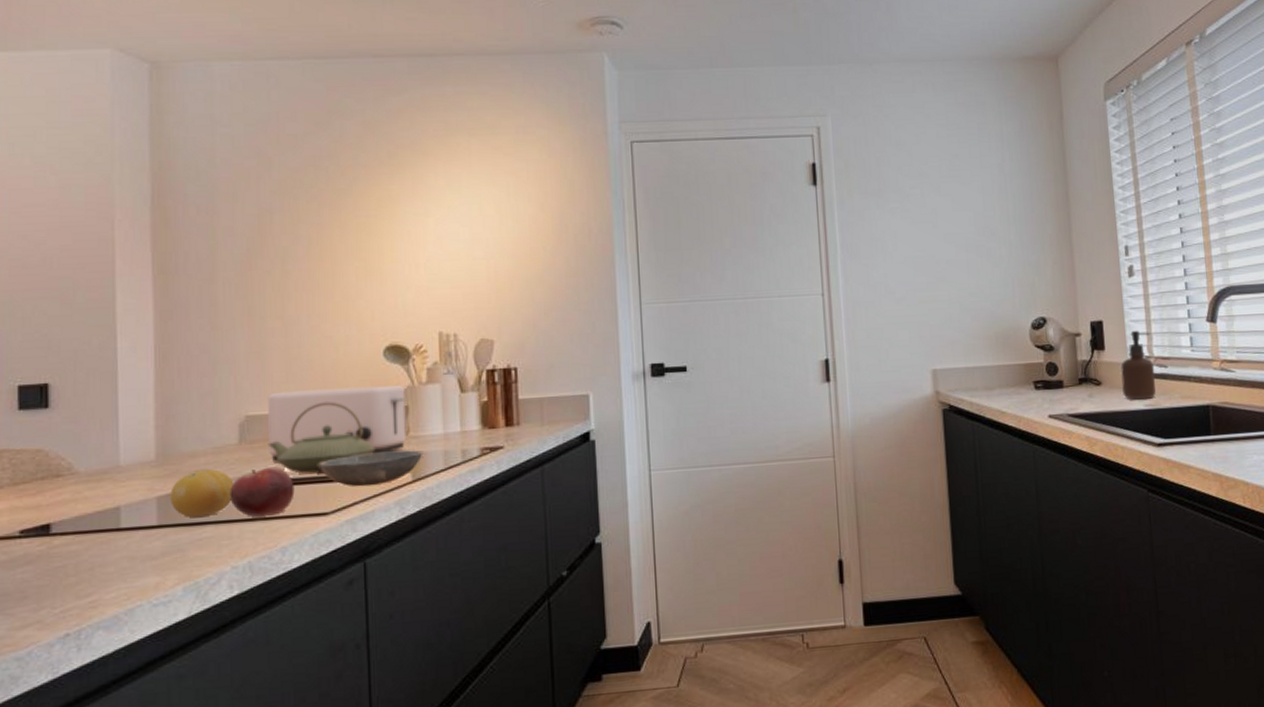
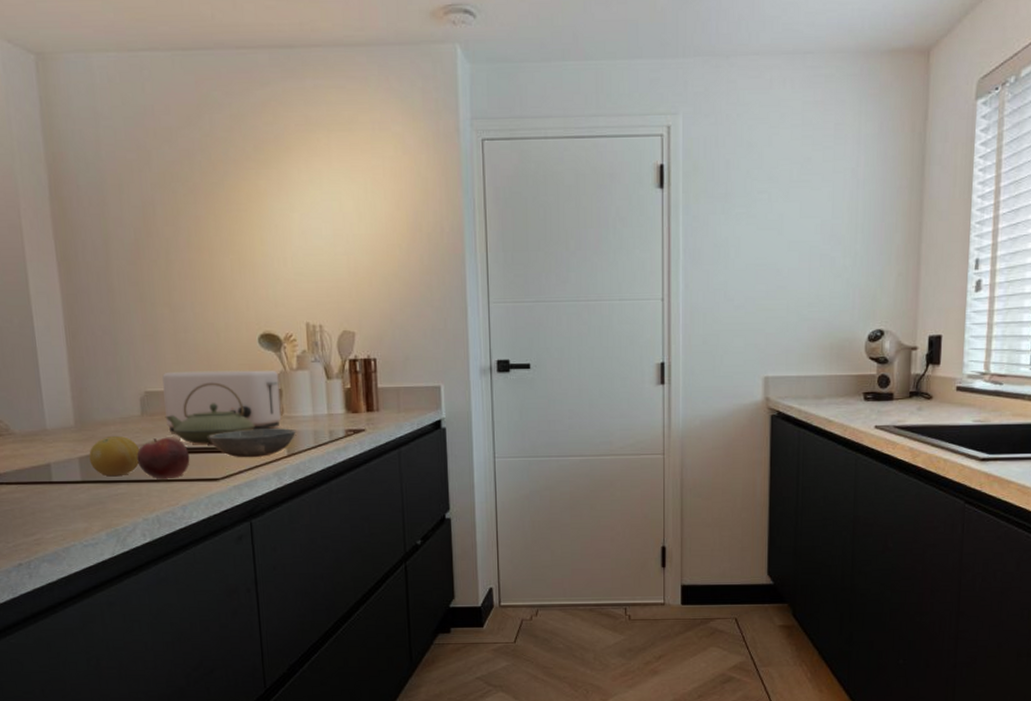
soap dispenser: present [1120,330,1156,400] -> none [952,346,990,415]

